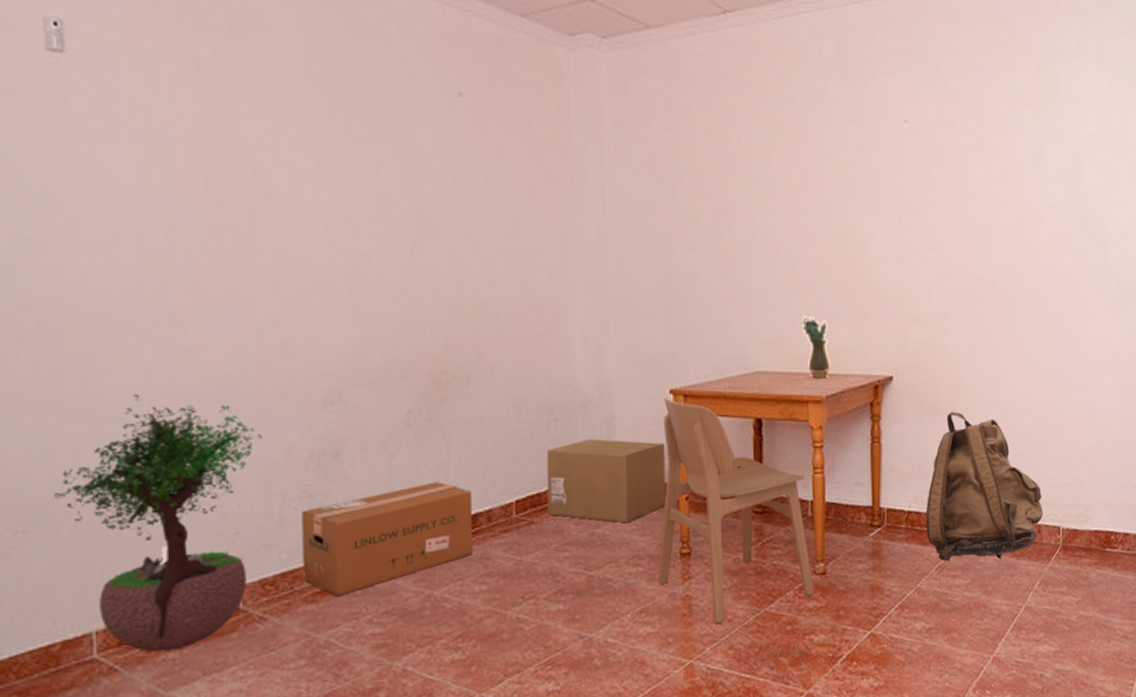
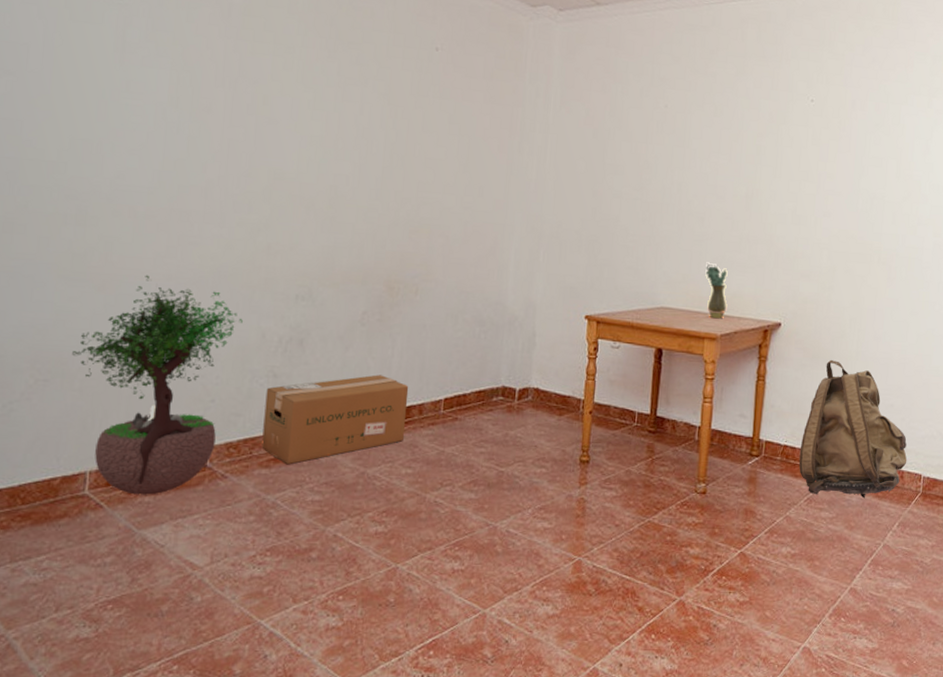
box: present [546,439,666,523] -> none [470,351,576,429]
wooden chair: present [658,398,814,623] -> none [558,322,695,527]

